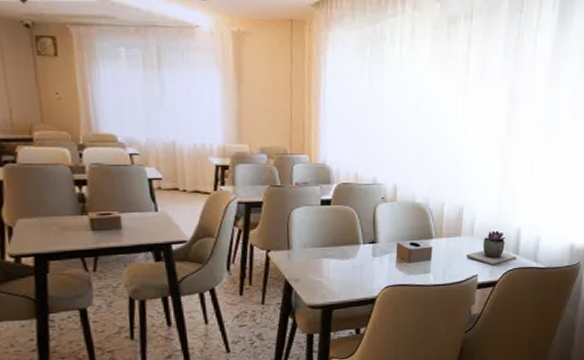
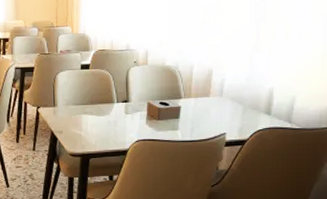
succulent plant: present [465,230,516,266] -> none [214,91,268,125]

